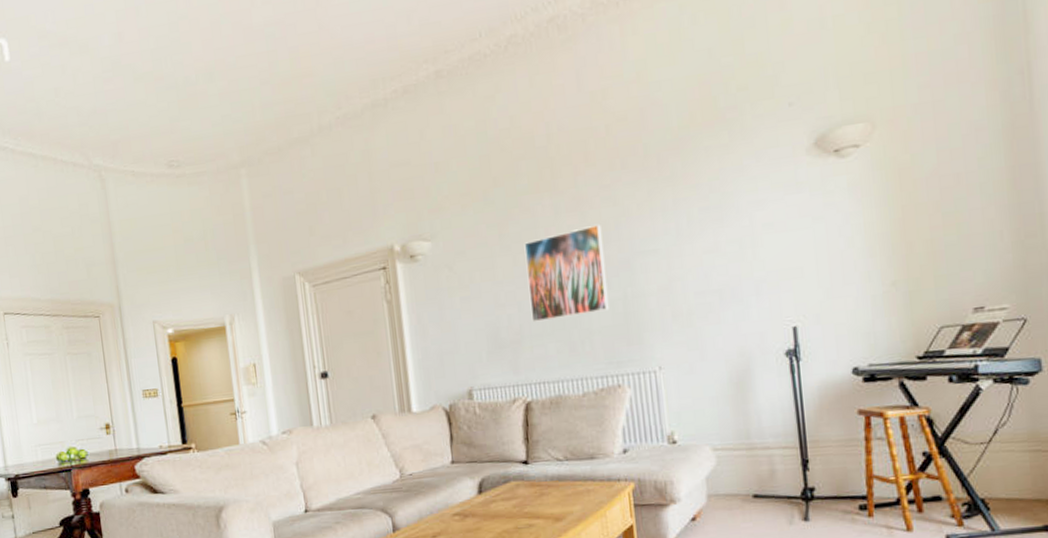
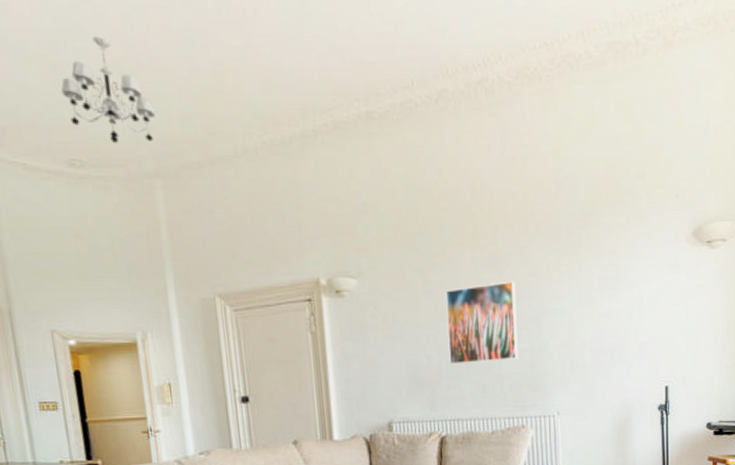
chandelier: none [162,46,240,140] -> present [60,36,155,143]

